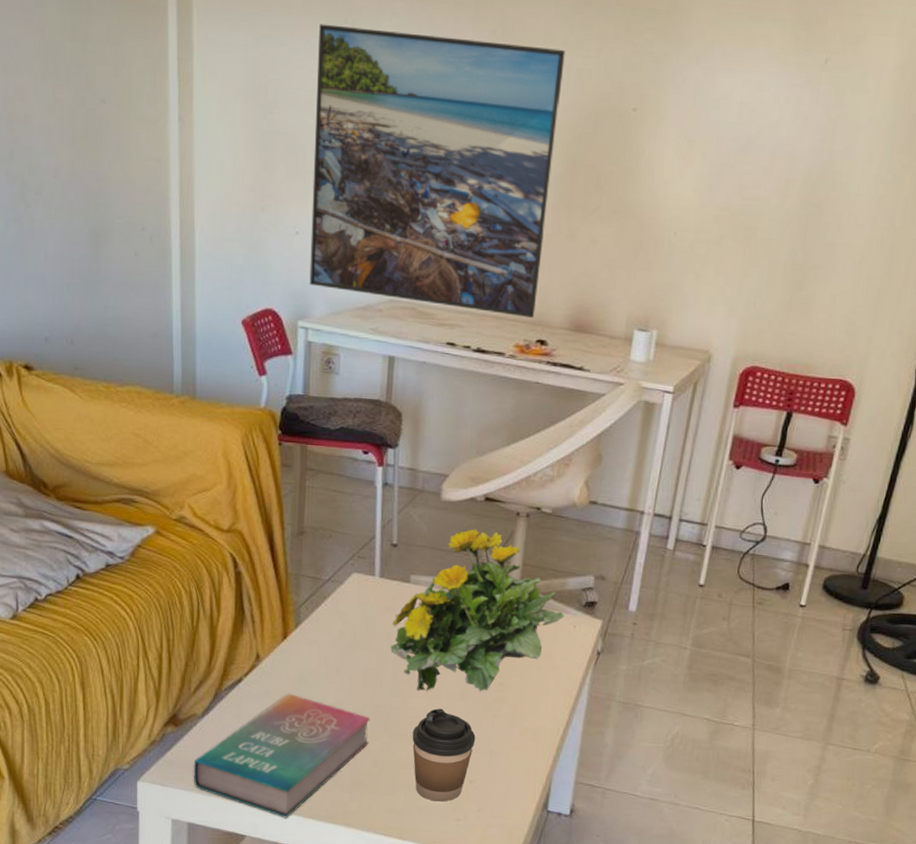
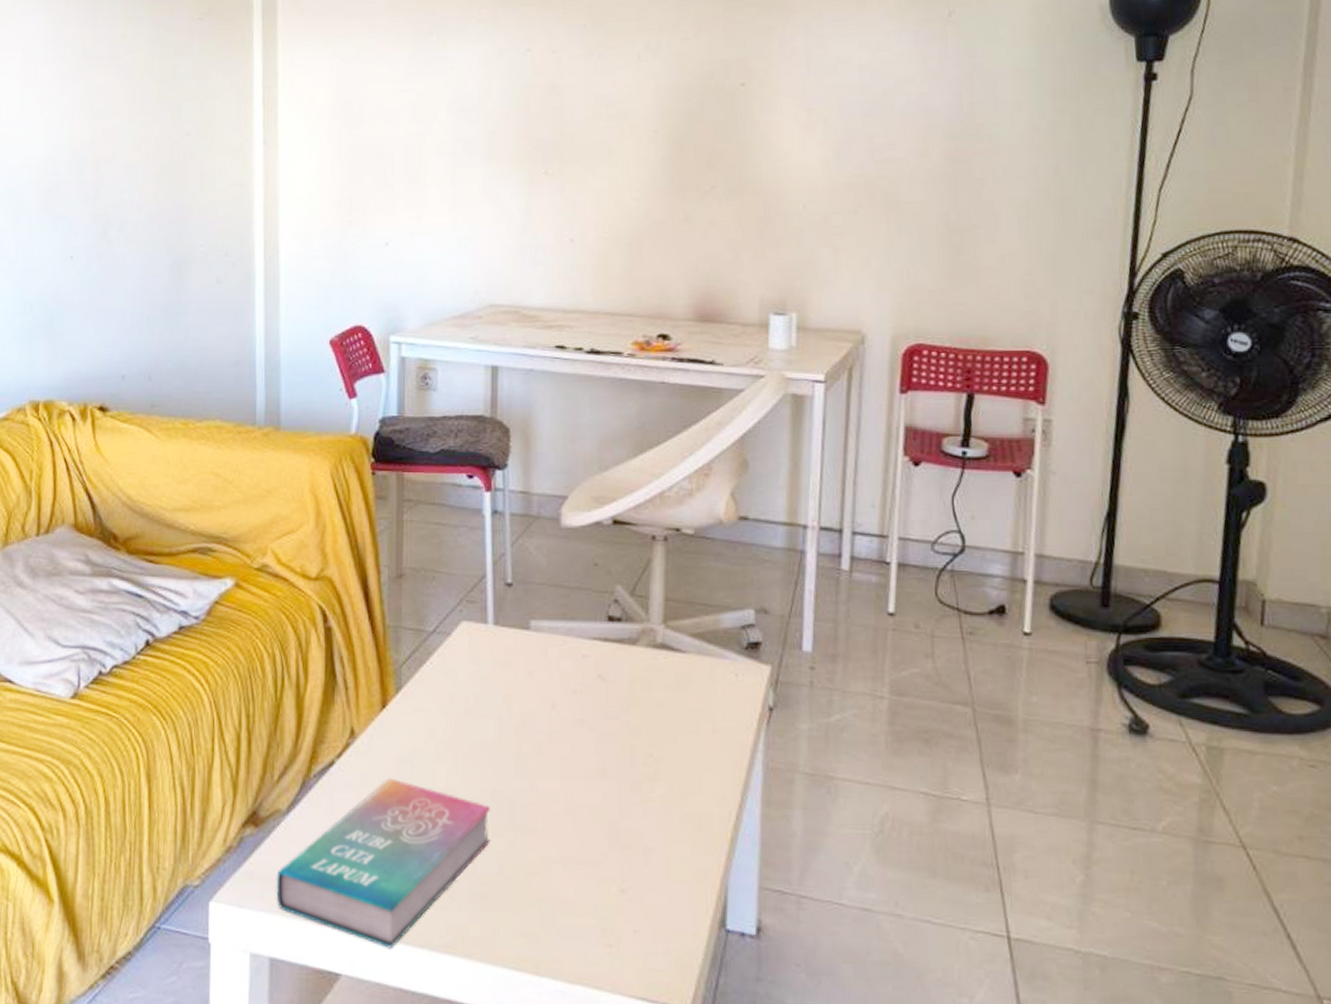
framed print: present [309,24,565,319] -> none [401,34,662,312]
flowering plant: present [390,529,565,692] -> none [511,559,723,768]
coffee cup: present [412,708,476,802] -> none [544,791,624,920]

